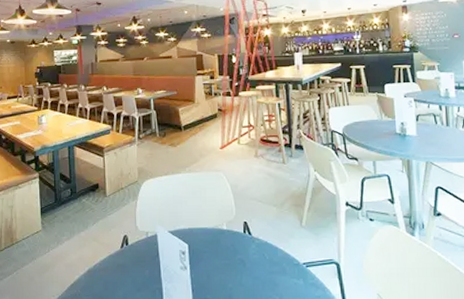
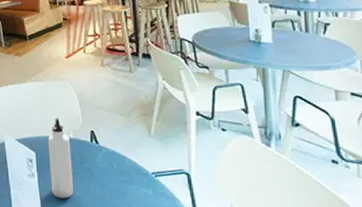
water bottle: none [201,209,226,291] -> present [48,117,73,198]

